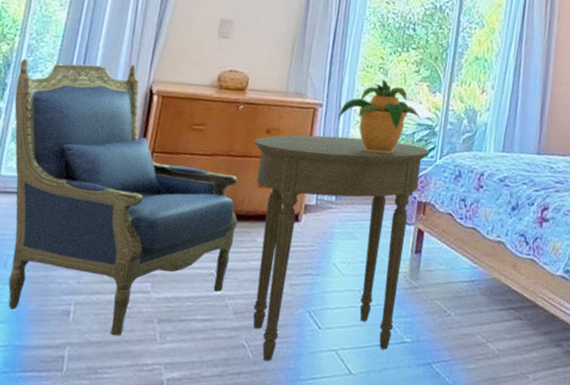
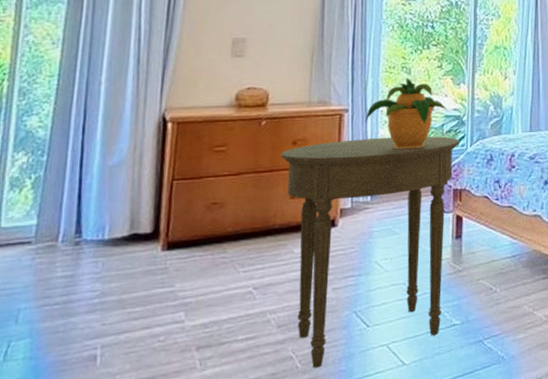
armchair: present [8,59,238,336] -> none [8,93,272,372]

